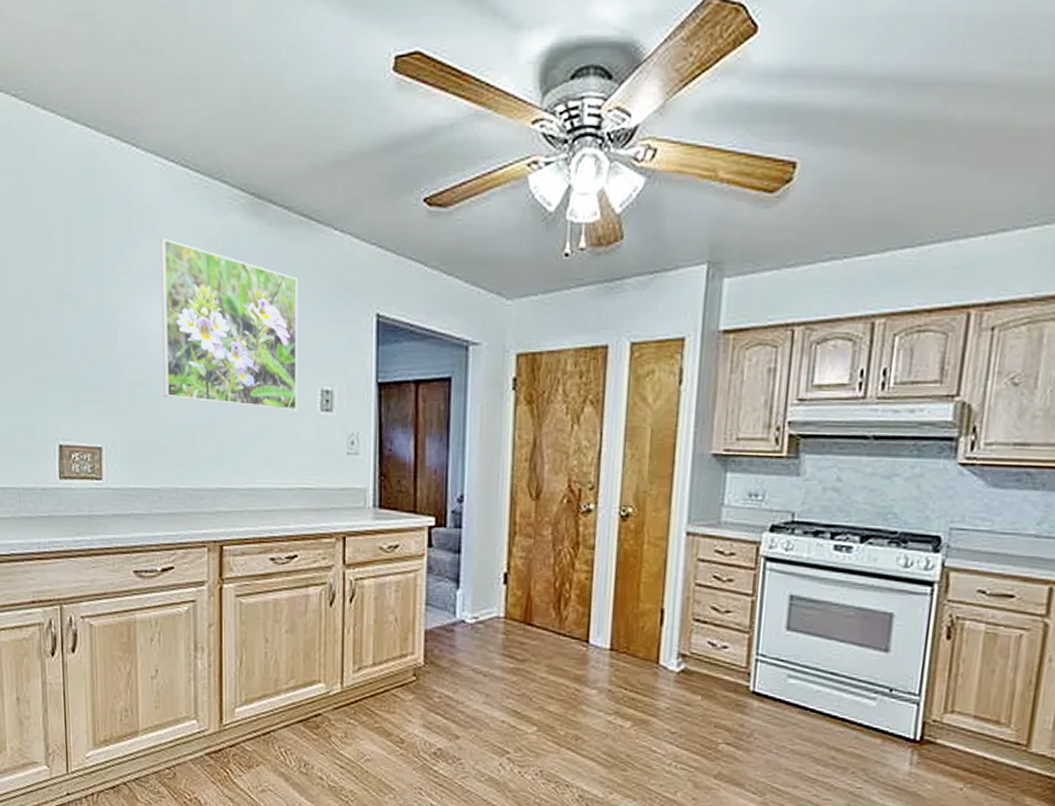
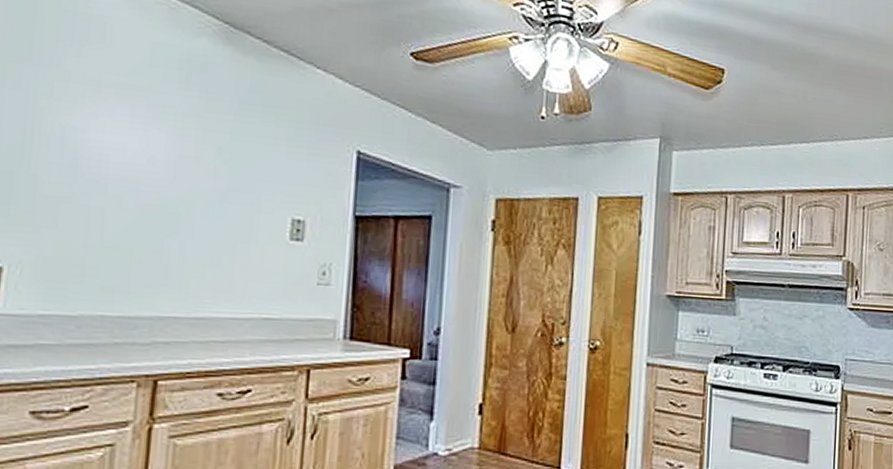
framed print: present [160,238,297,411] -> none [96,51,272,239]

